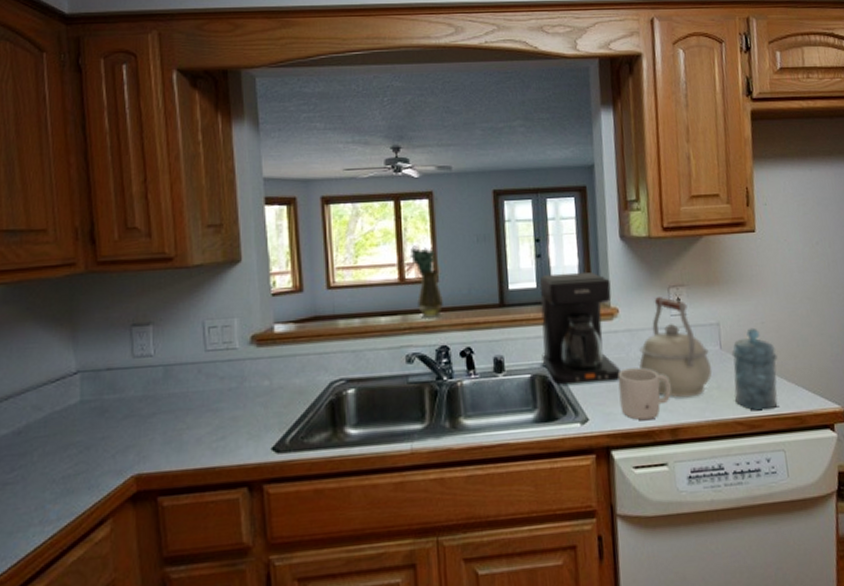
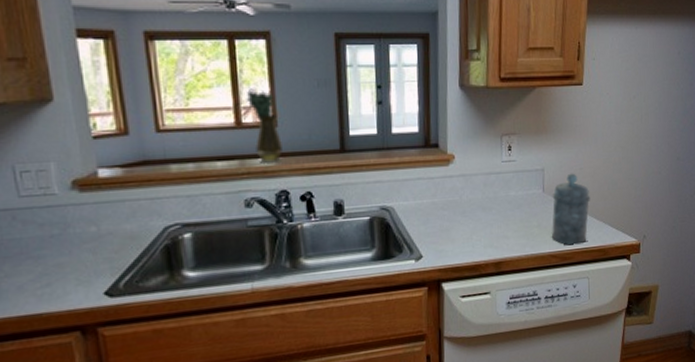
coffee maker: present [540,271,620,385] -> none [380,119,453,226]
mug: present [617,367,671,421] -> none [450,209,498,256]
kettle: present [639,297,713,398] -> none [471,144,535,236]

